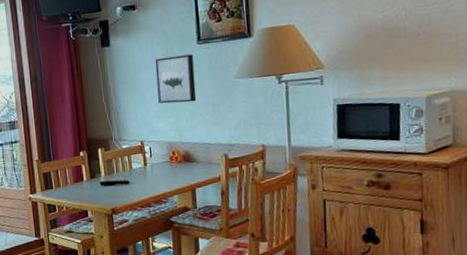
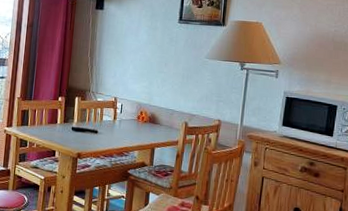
wall art: present [155,54,197,104] -> none [136,28,174,72]

